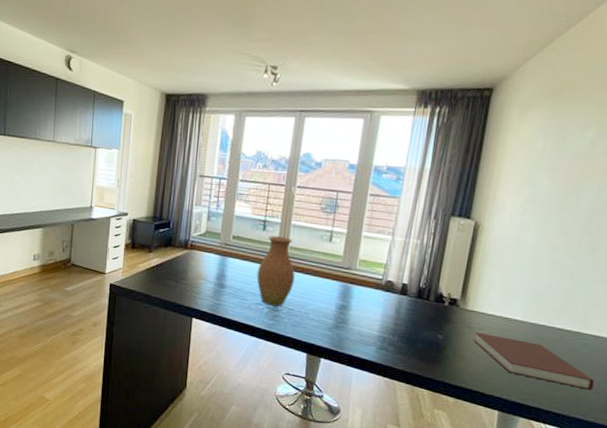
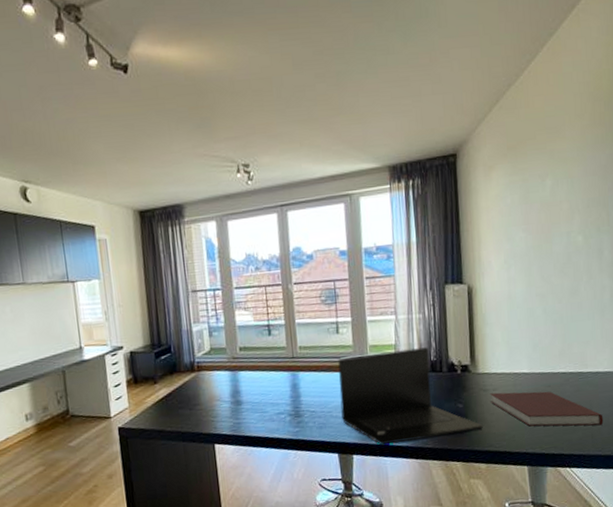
vase: present [256,236,295,307] -> none [271,337,311,413]
laptop: none [317,265,460,364] -> present [338,346,483,446]

